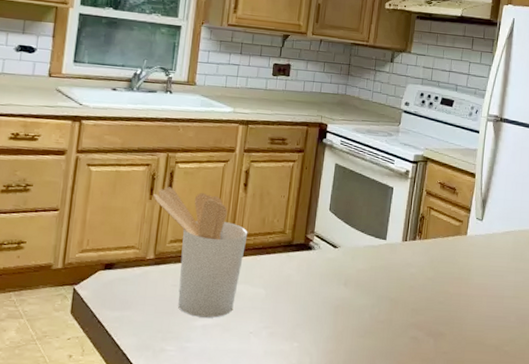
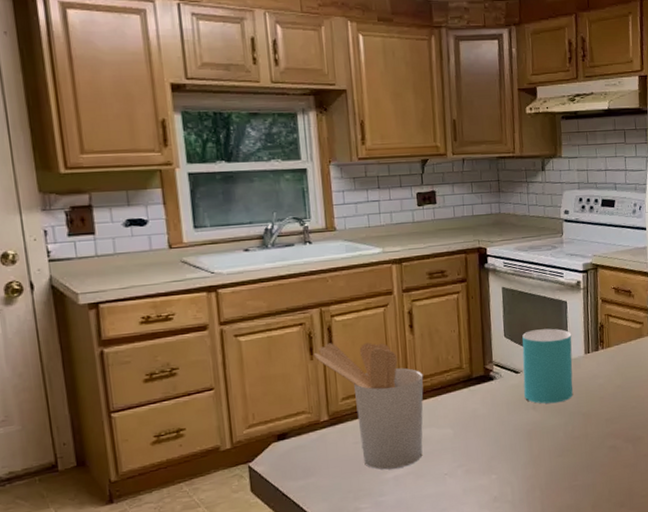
cup: none [338,209,393,284] -> present [522,328,573,404]

